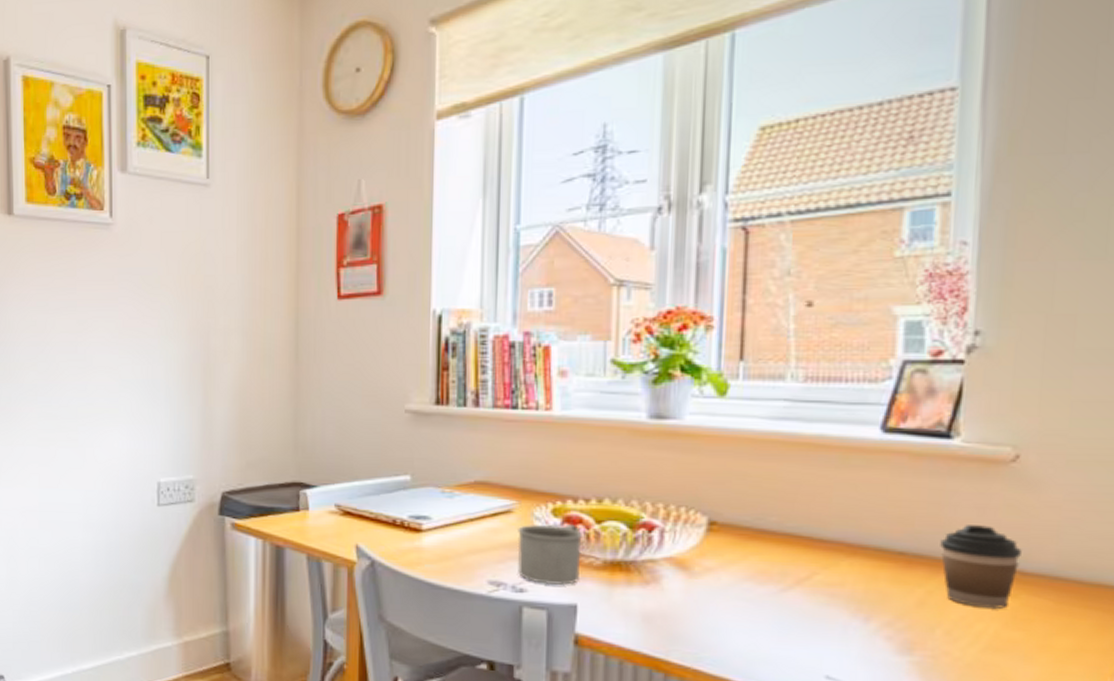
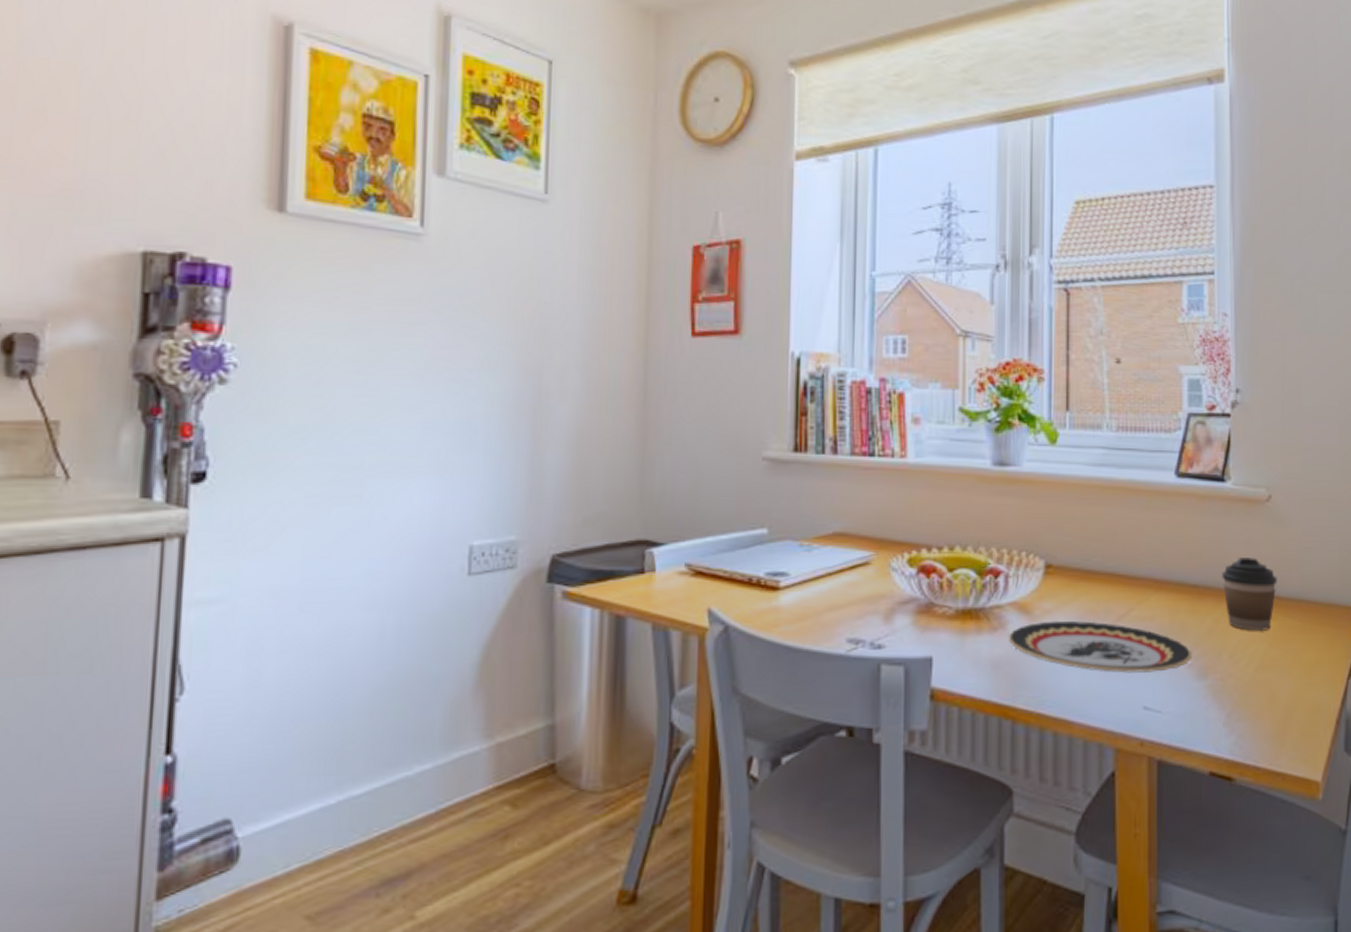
mug: present [516,523,582,585] -> none [874,573,936,639]
plate: none [662,579,894,642] -> present [1008,620,1193,674]

